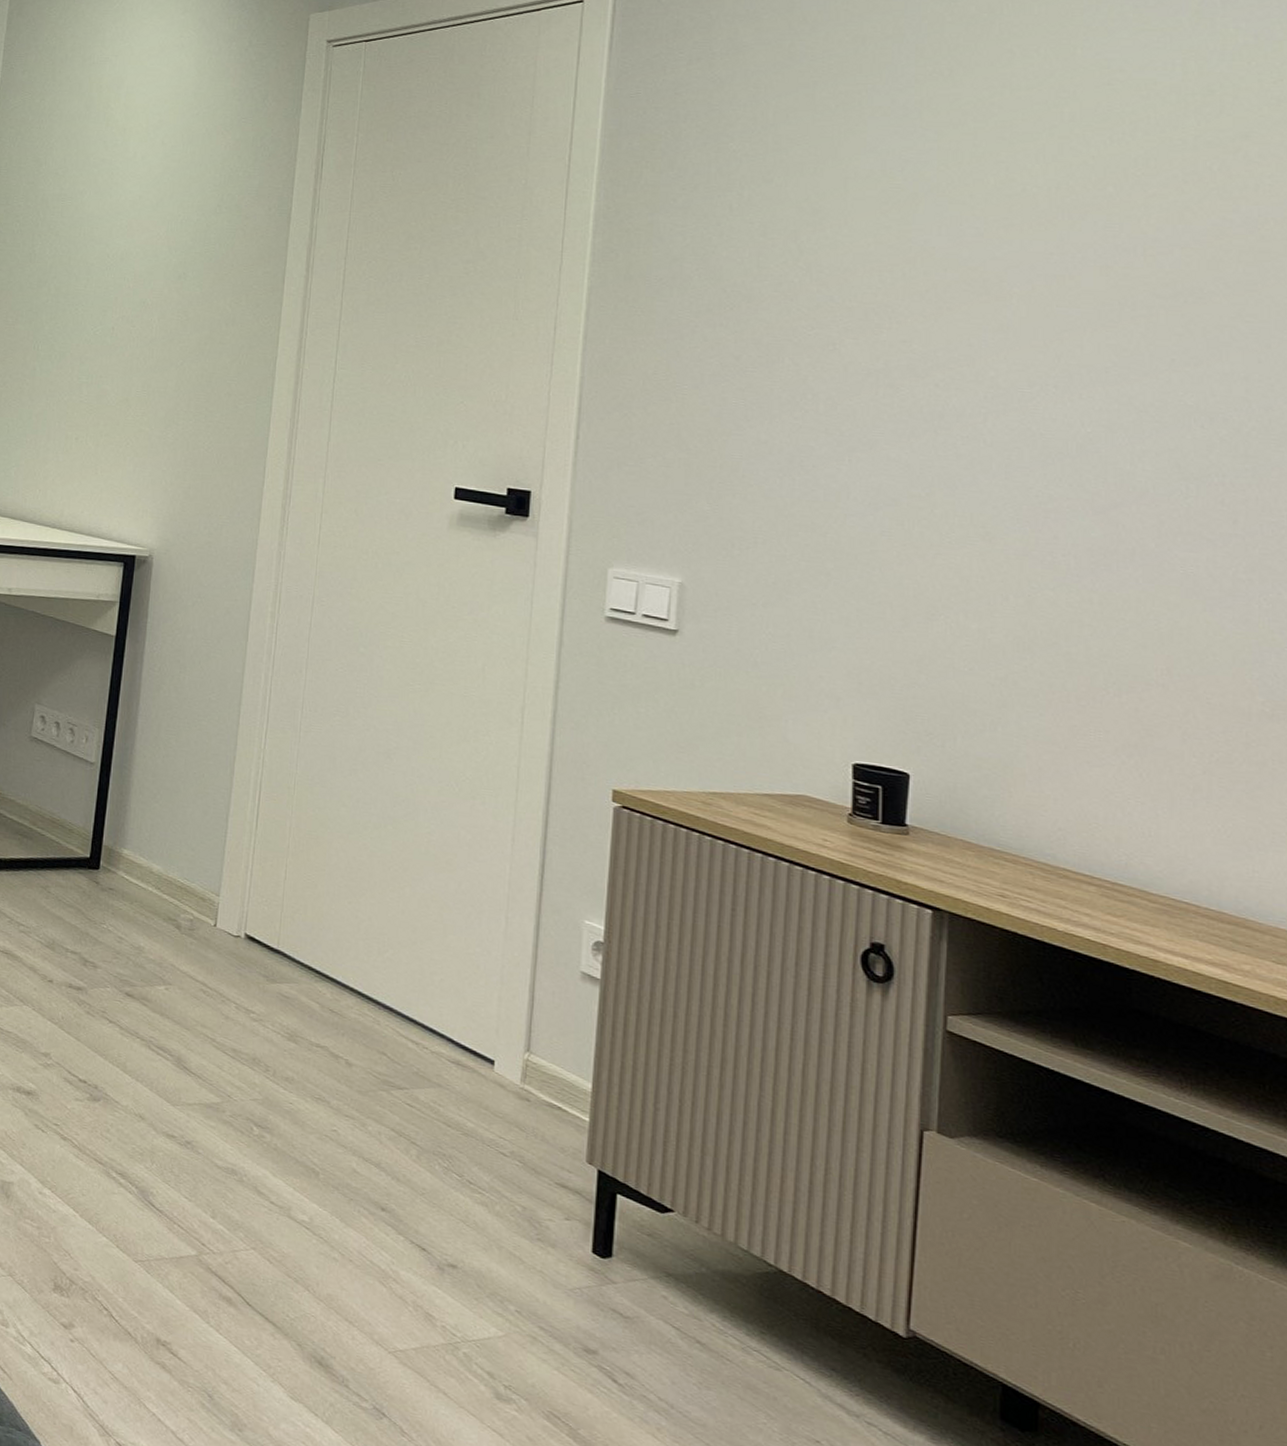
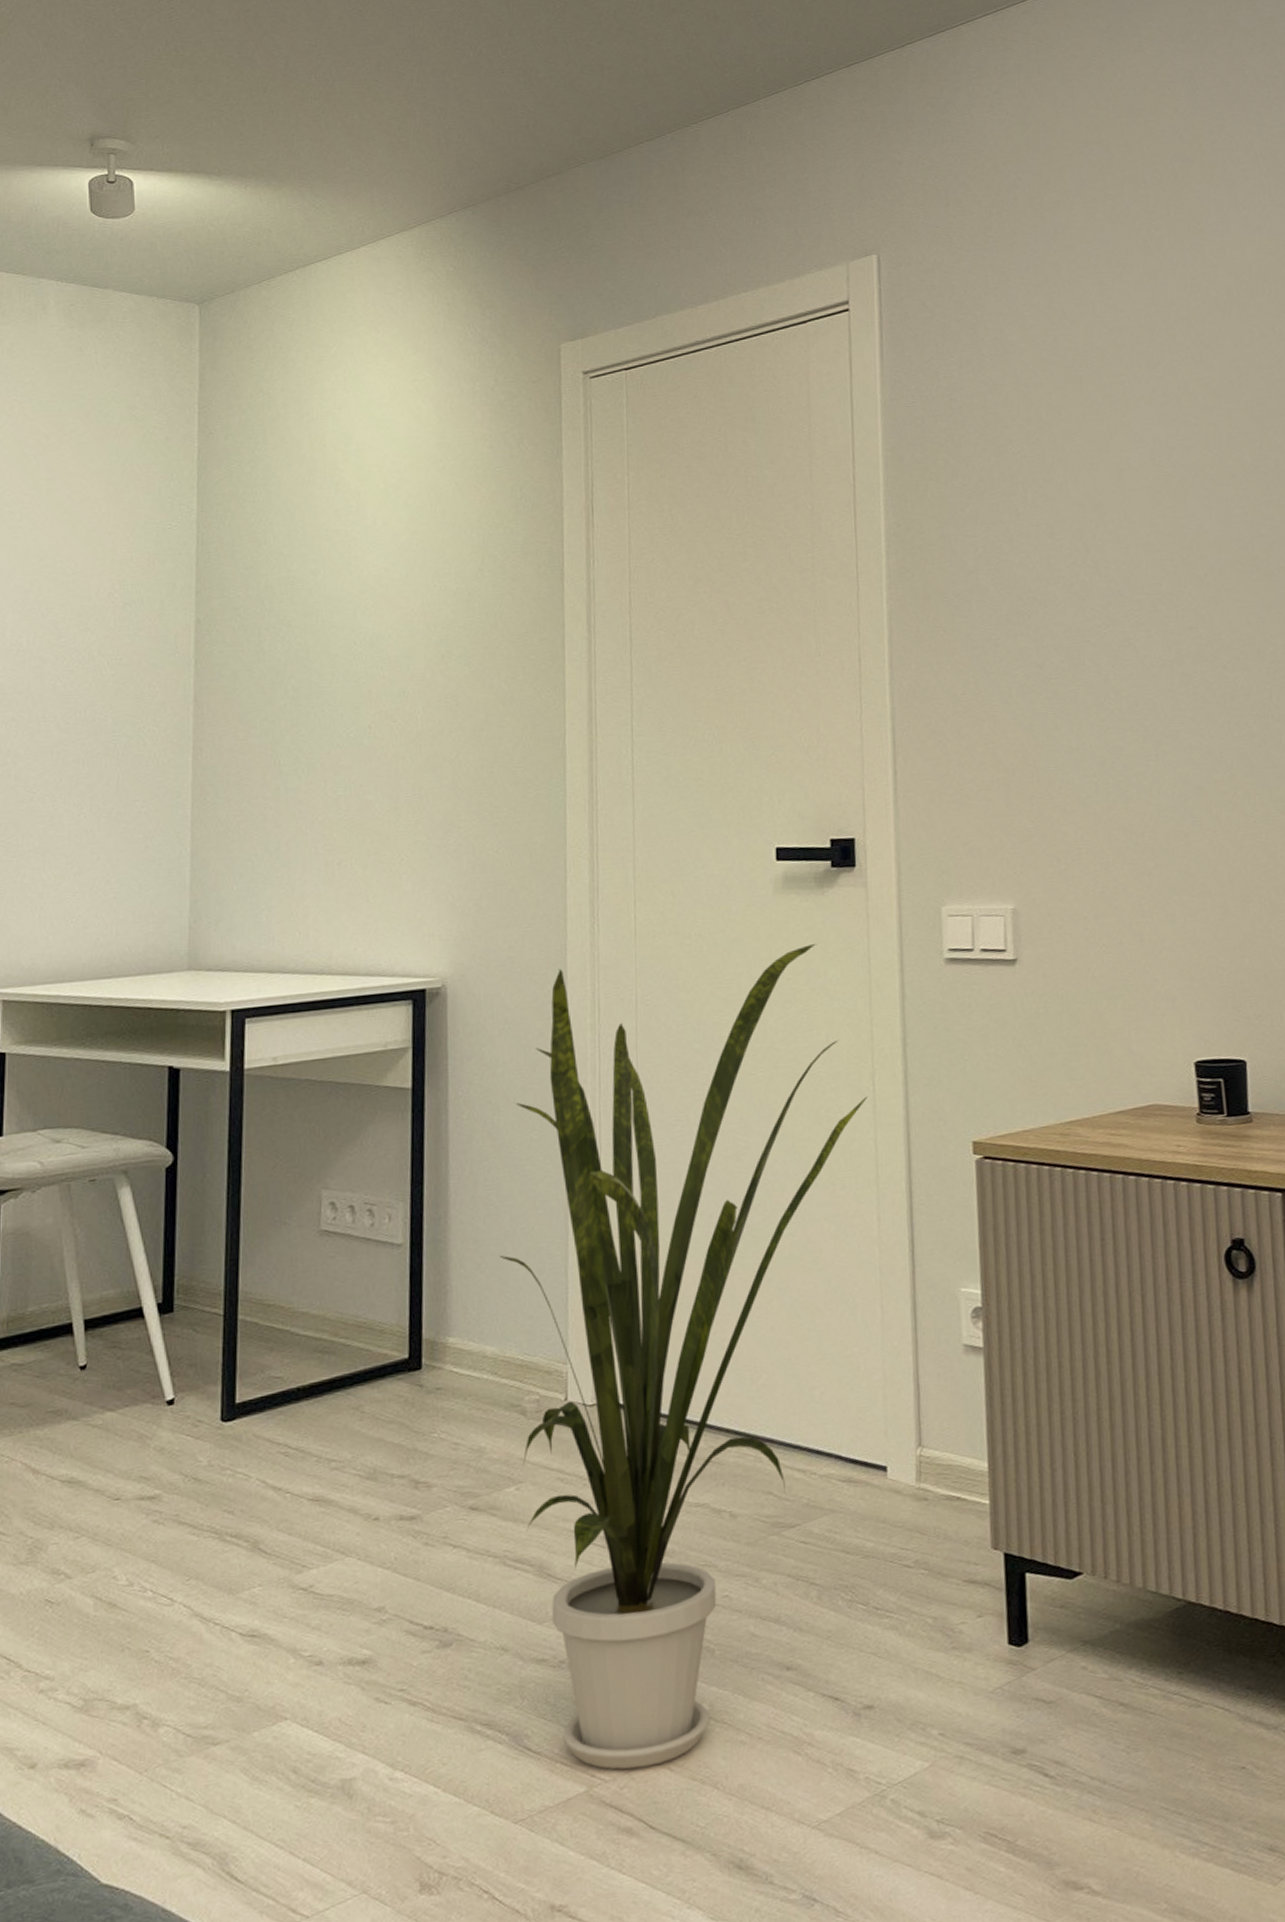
house plant: none [170,559,515,1254] -> present [499,944,867,1770]

